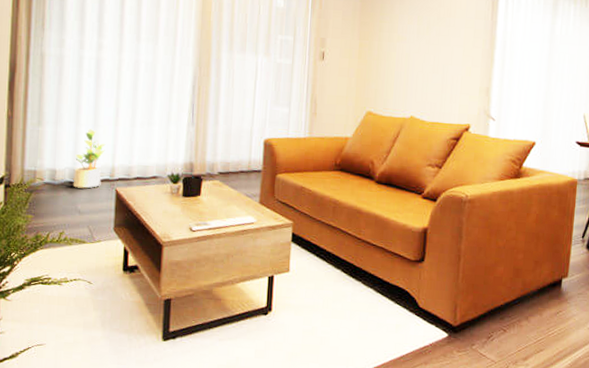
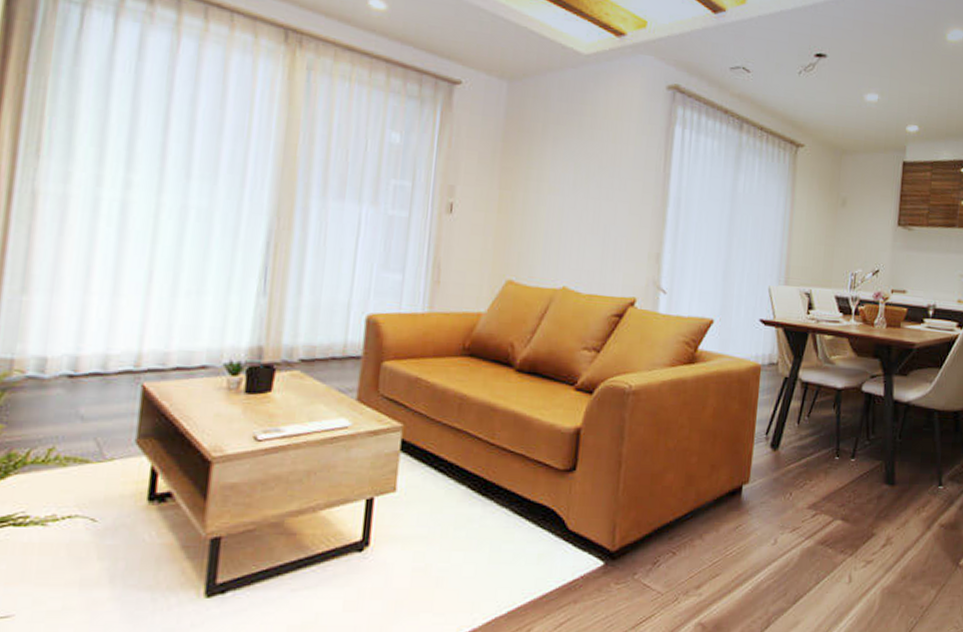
potted plant: present [73,129,106,189] -> none [73,299,130,384]

